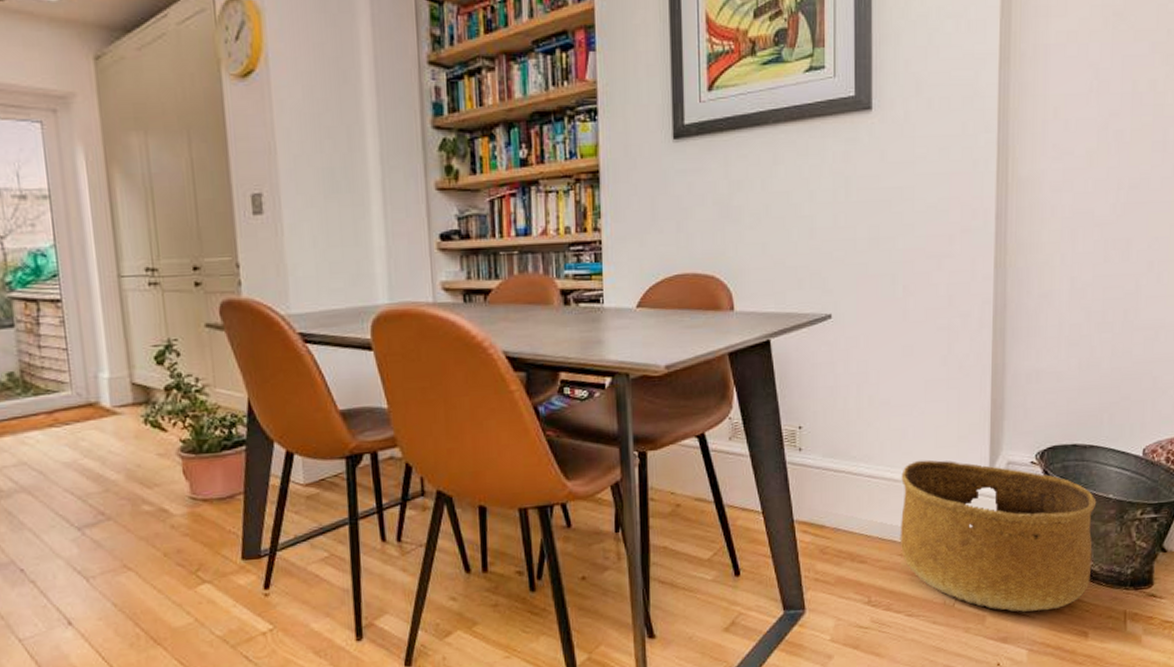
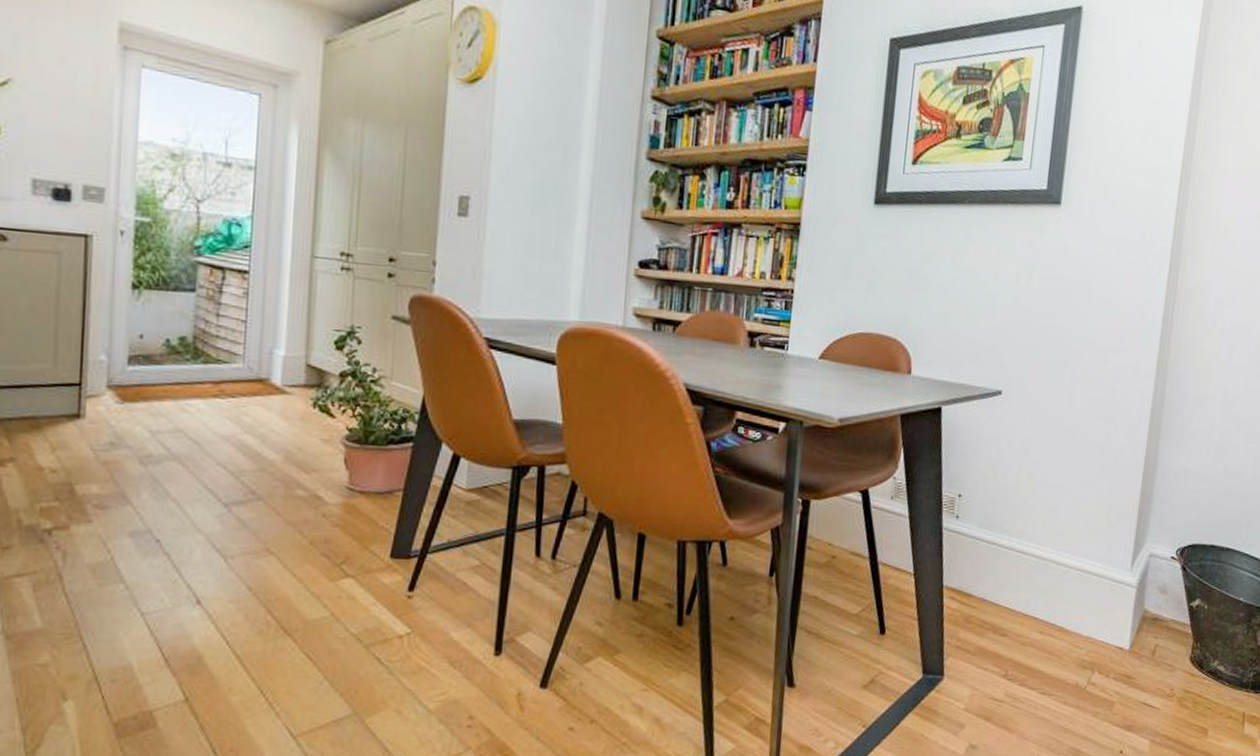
basket: present [900,459,1097,612] -> none [1041,542,1228,704]

